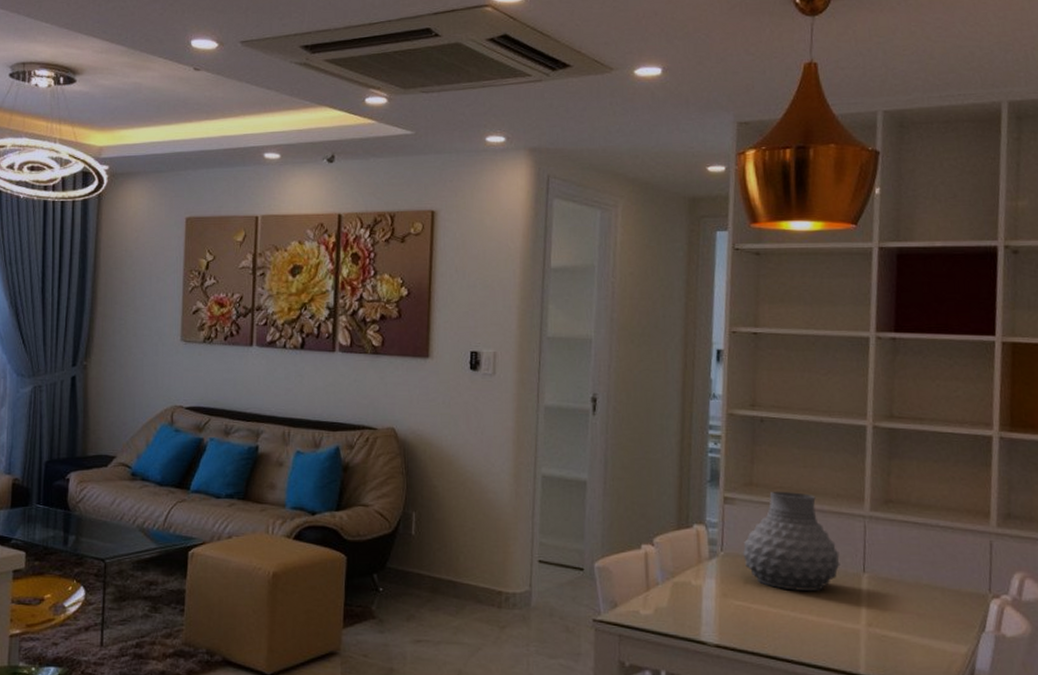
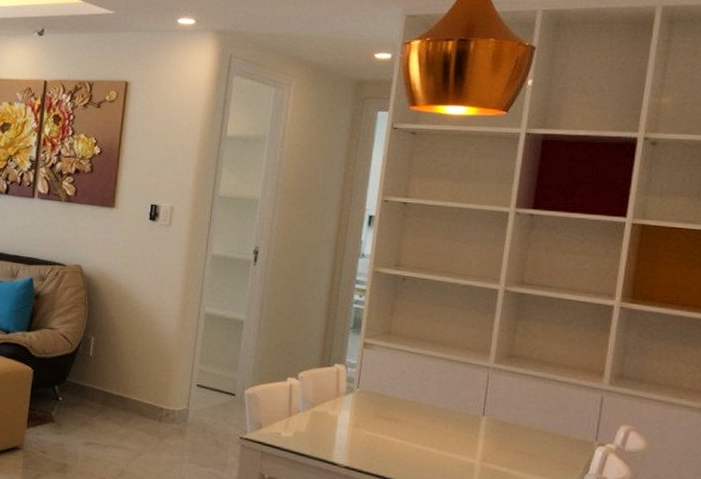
vase: present [742,491,840,591] -> none [375,340,463,428]

